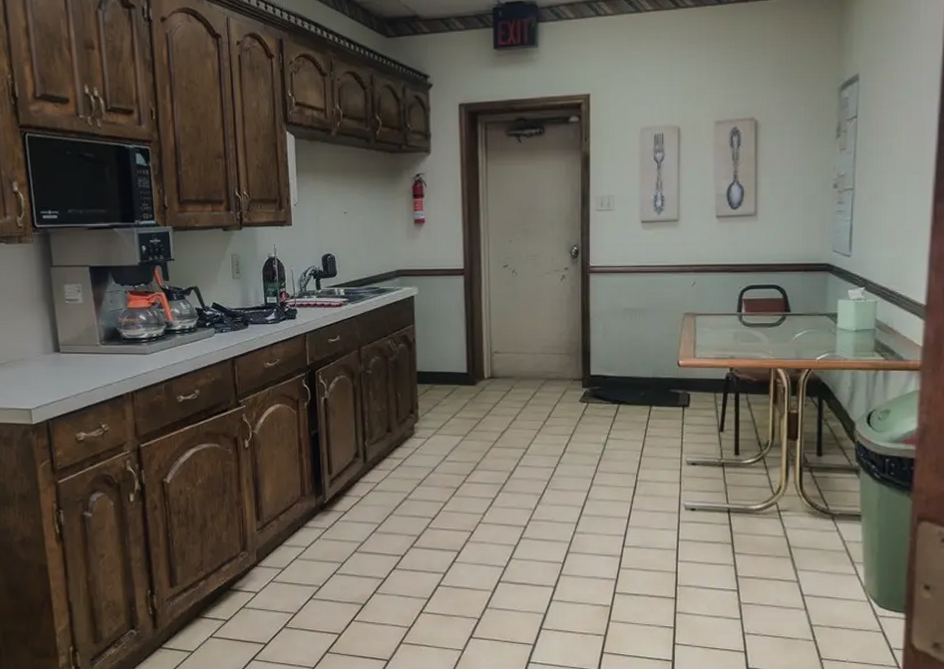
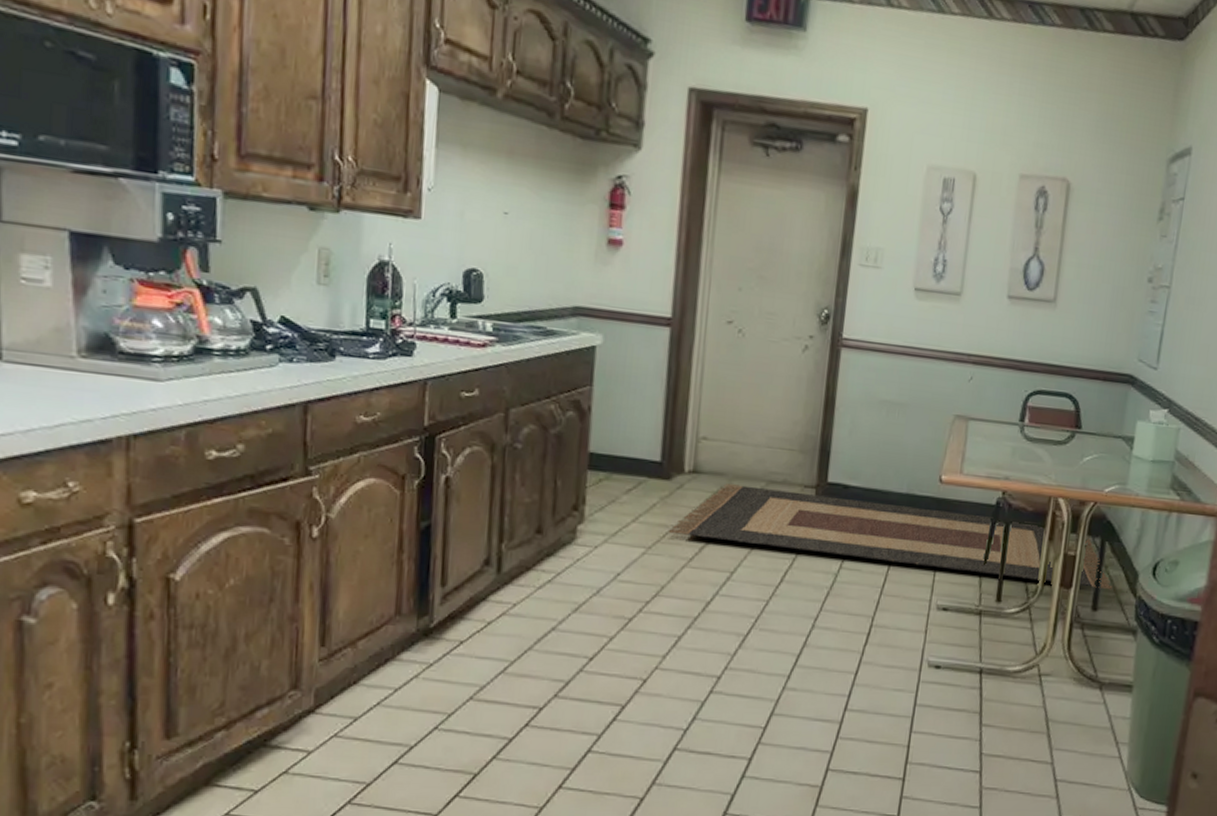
rug: none [478,383,833,439] -> present [669,483,1113,590]

